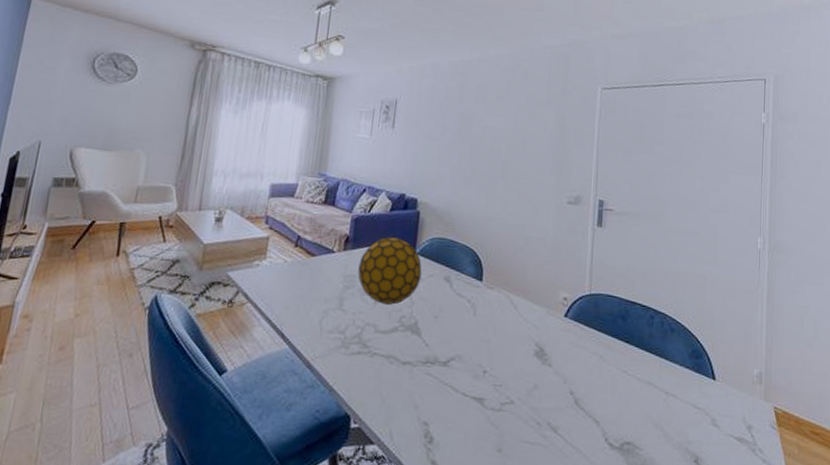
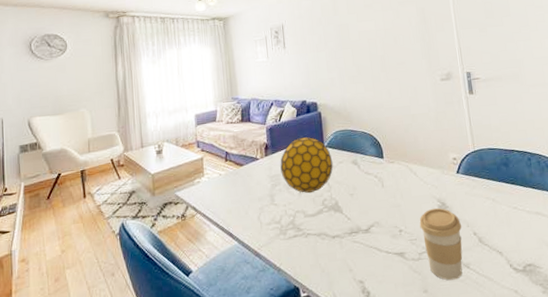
coffee cup: none [508,352,558,444] -> present [419,207,463,280]

